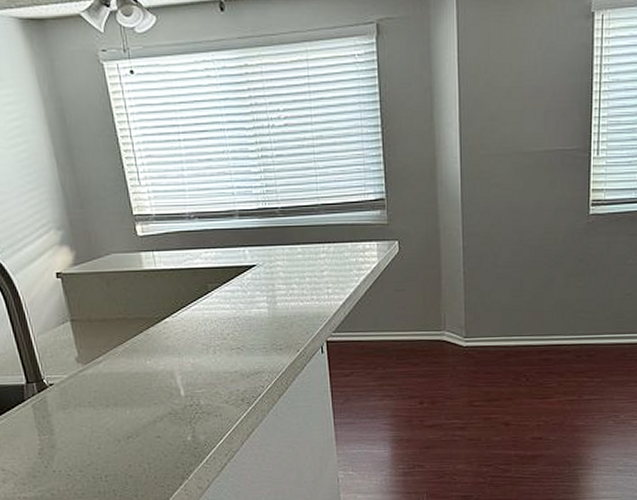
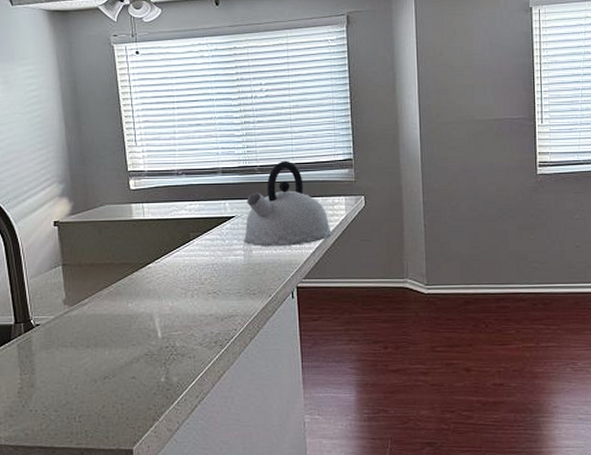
kettle: none [266,201,364,298] -> present [243,160,333,246]

